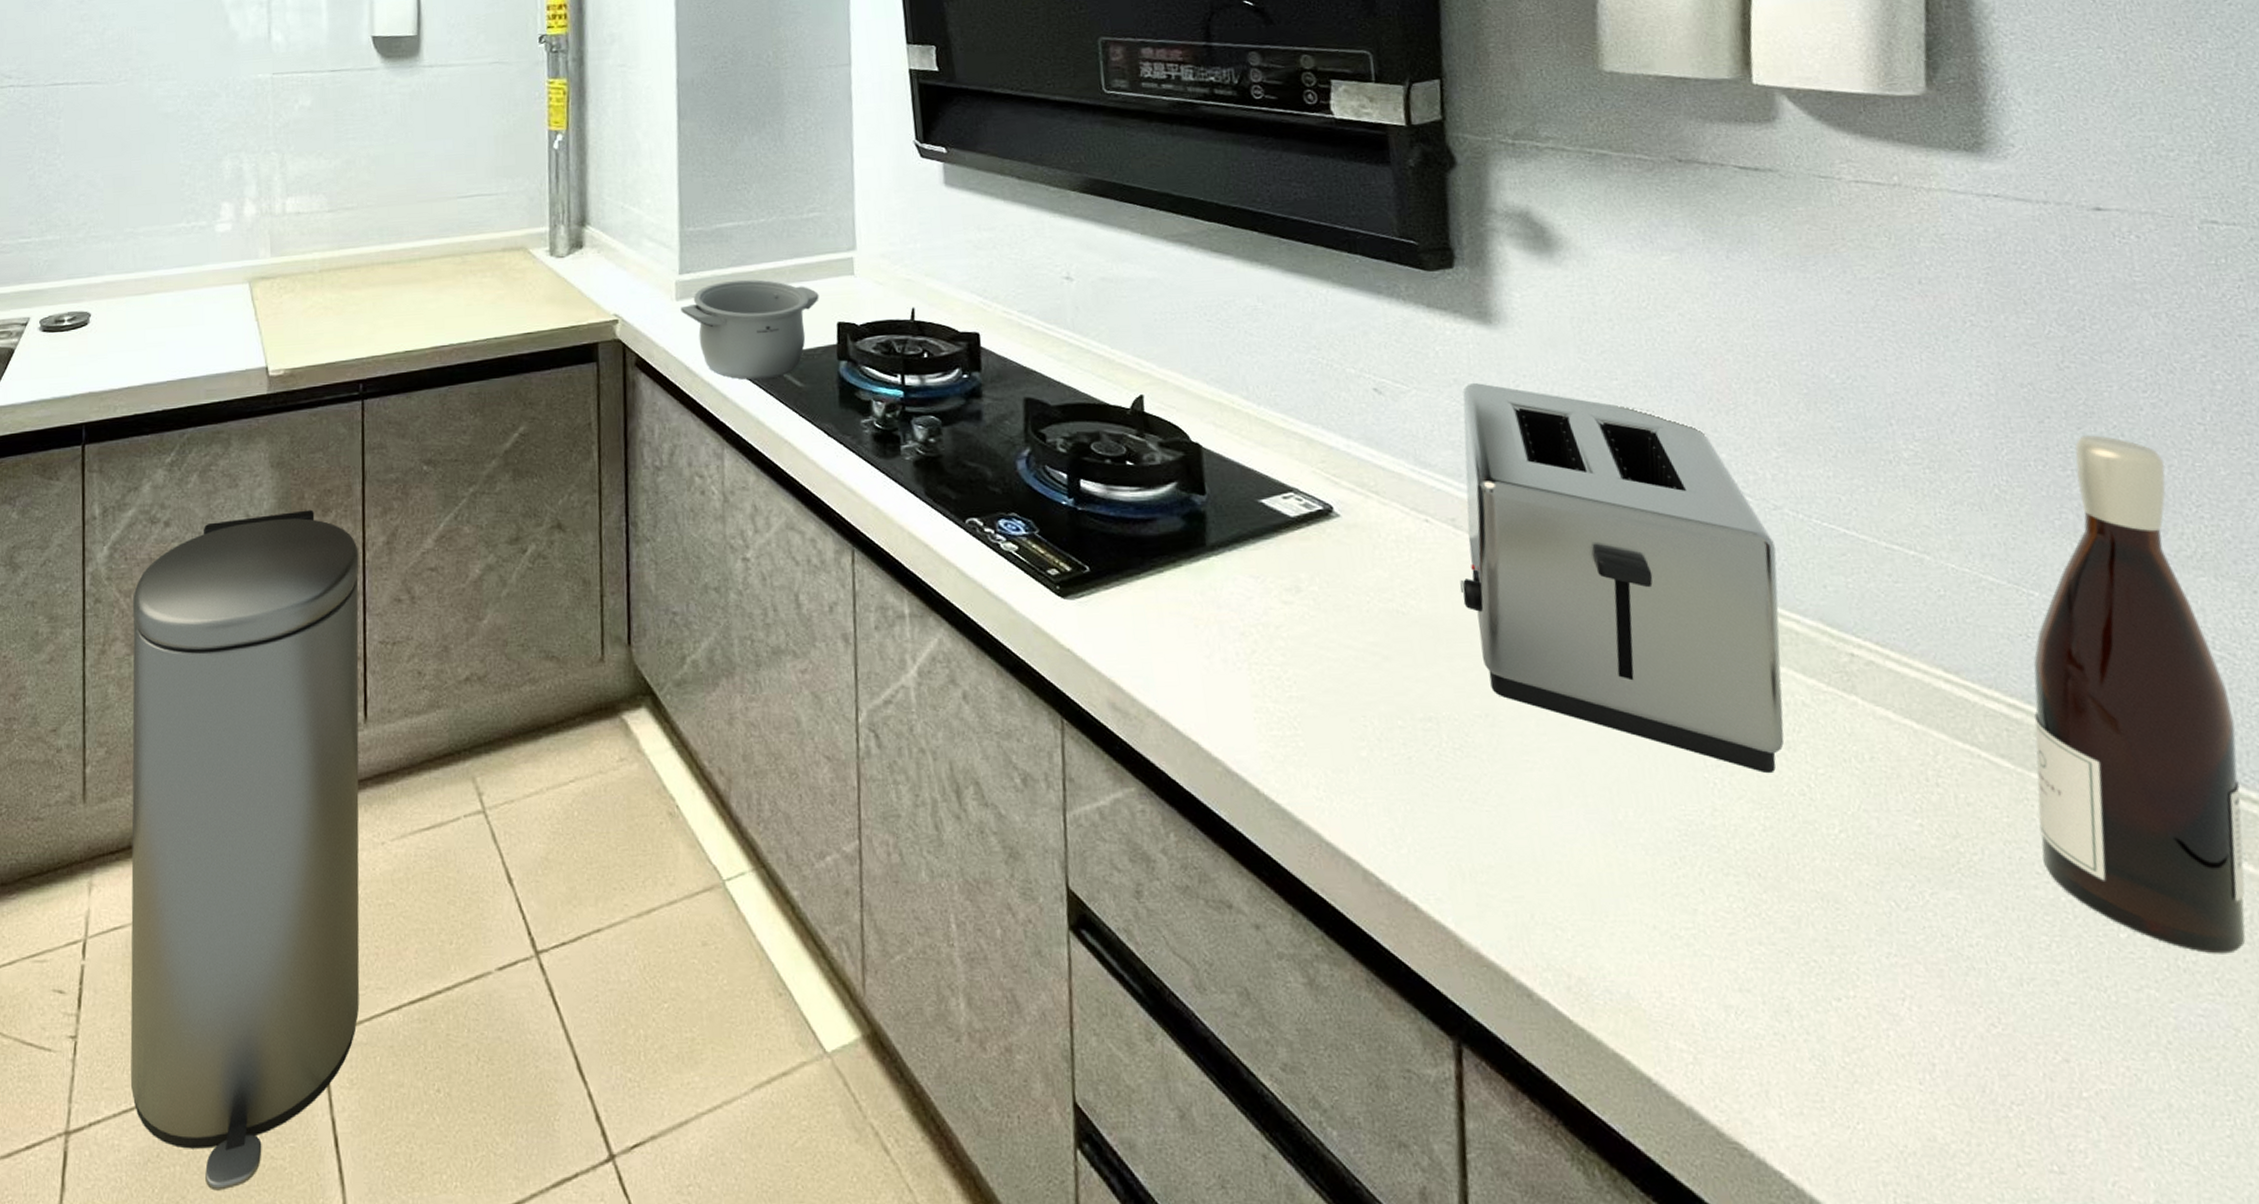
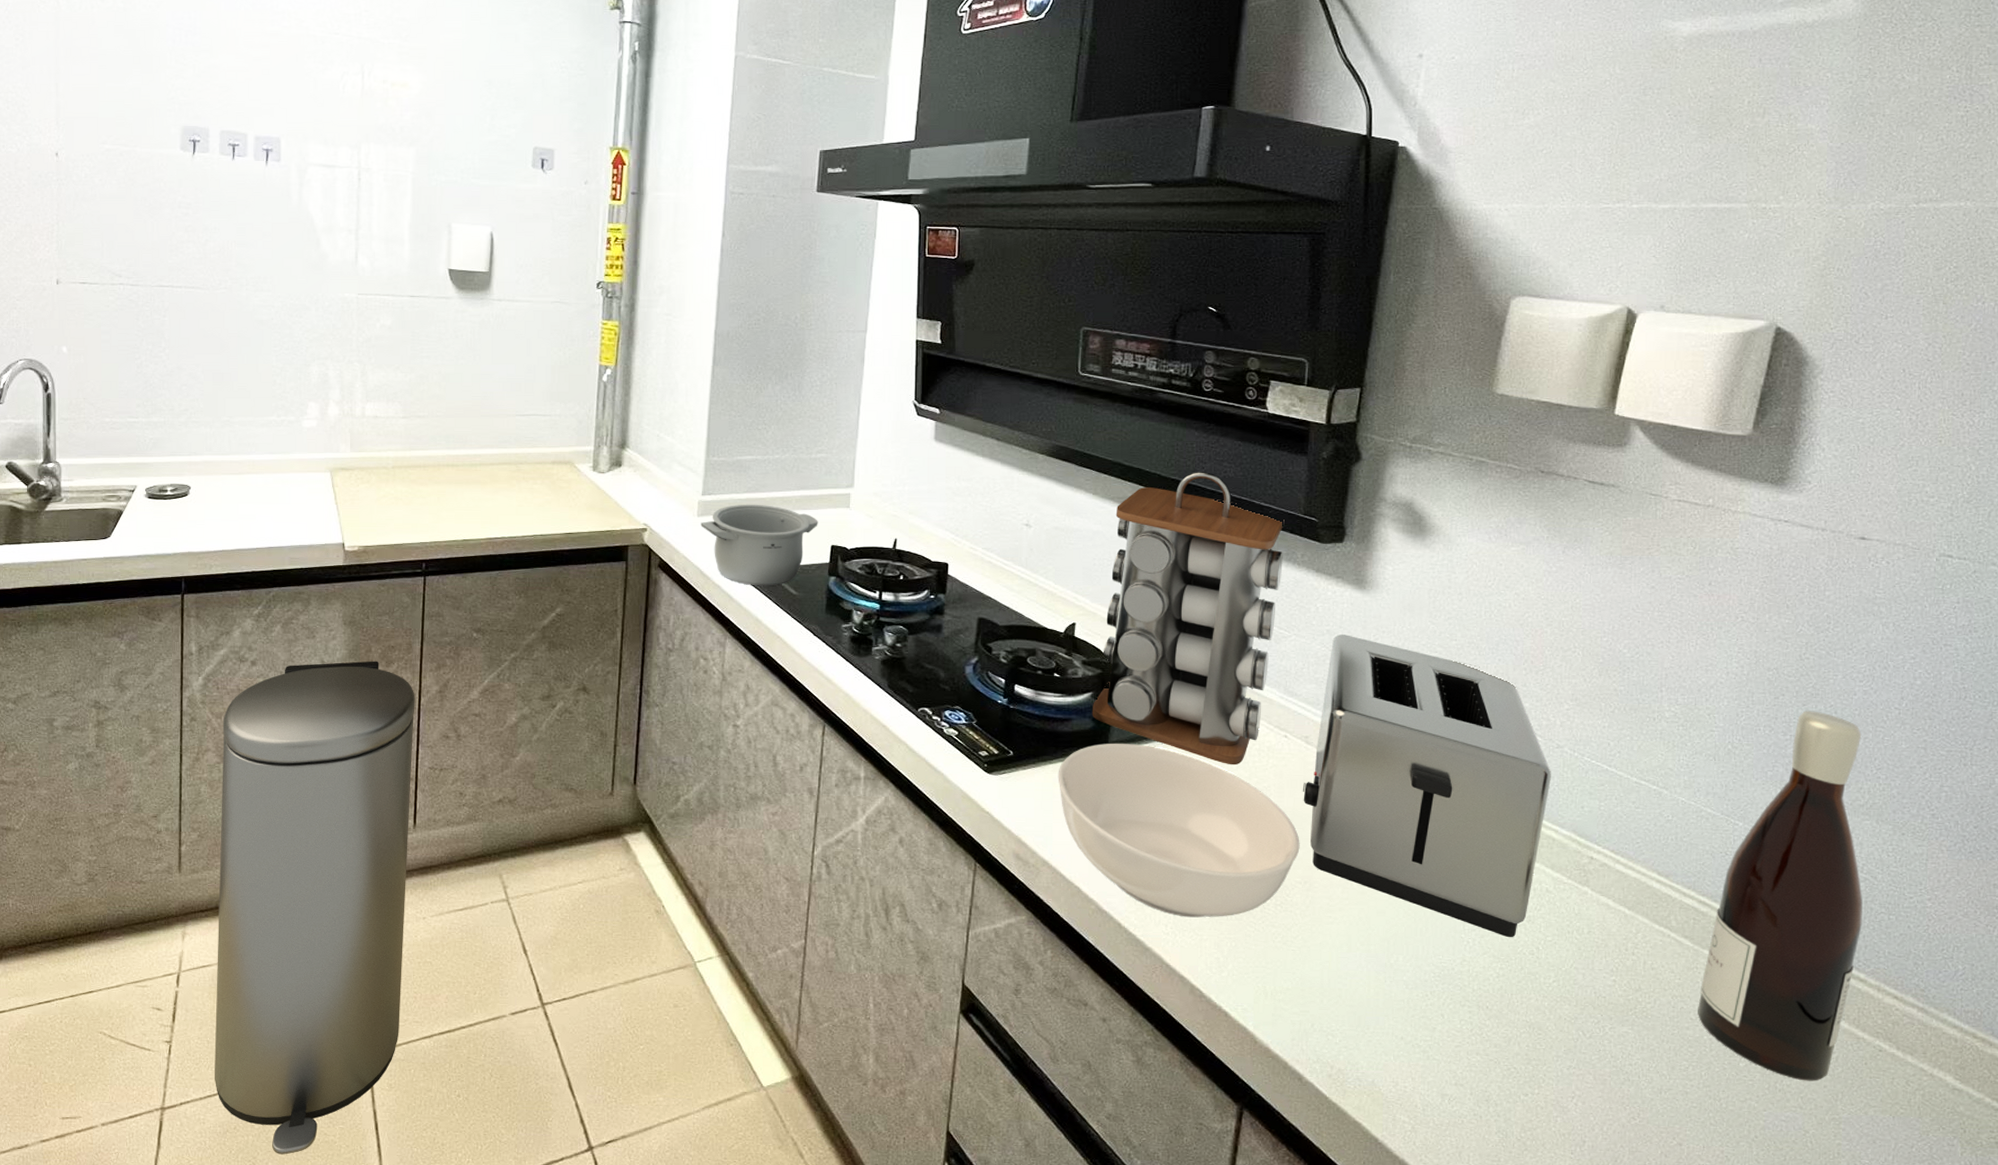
bowl: none [1149,544,1472,775] -> present [1058,743,1300,918]
spice rack: none [1171,195,1393,564] -> present [1091,472,1285,765]

